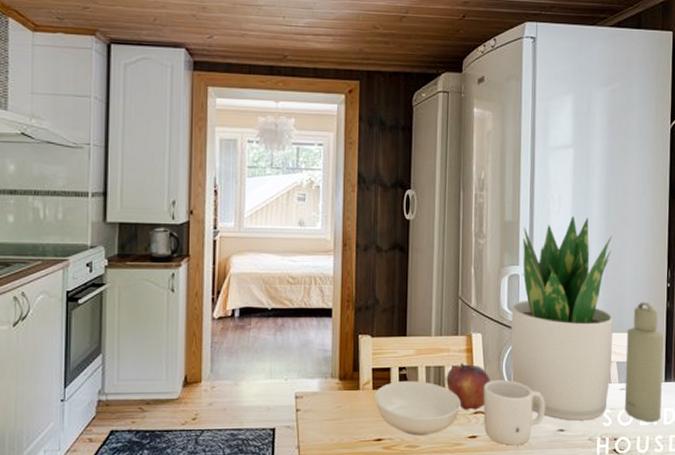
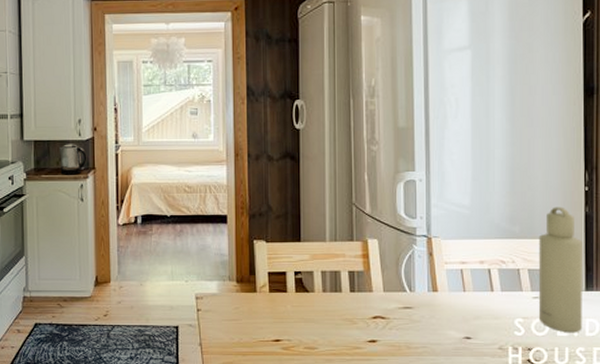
bowl: present [374,380,461,436] -> none [271,284,359,338]
fruit: present [446,362,490,410] -> none [343,267,389,314]
mug: present [483,379,545,446] -> none [382,285,449,351]
planter: present [510,216,613,421] -> none [408,120,522,329]

